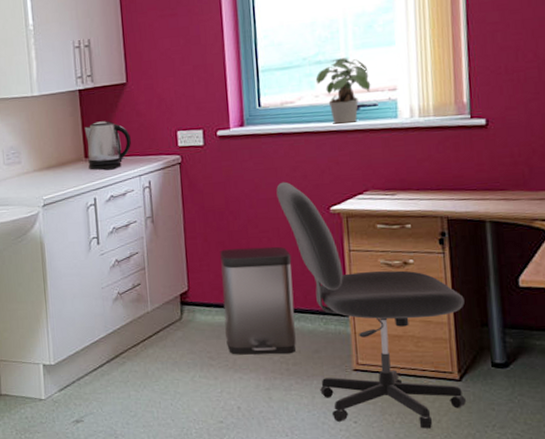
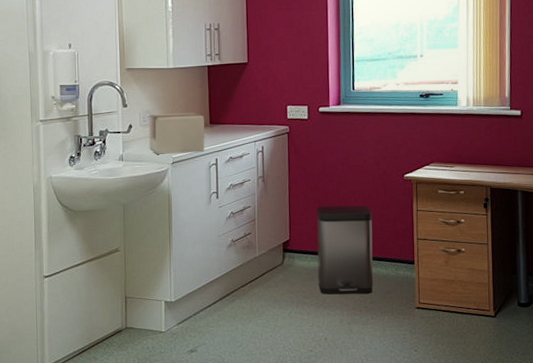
box: none [13,145,81,197] -> present [148,112,205,155]
kettle: present [84,120,131,171] -> none [211,93,249,136]
office chair: present [276,181,467,429] -> none [363,152,500,356]
potted plant: present [315,58,371,125] -> none [397,55,439,109]

